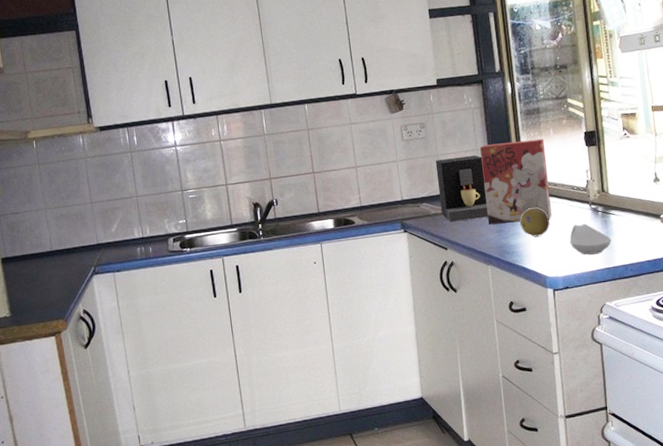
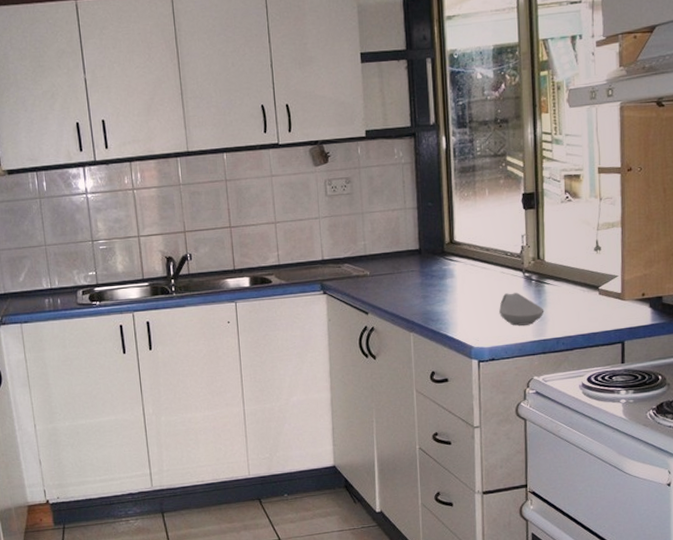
coffee maker: present [435,155,489,222] -> none [360,214,414,285]
cereal box: present [480,138,552,225] -> none [409,199,482,290]
fruit: present [520,206,550,237] -> none [447,272,479,305]

